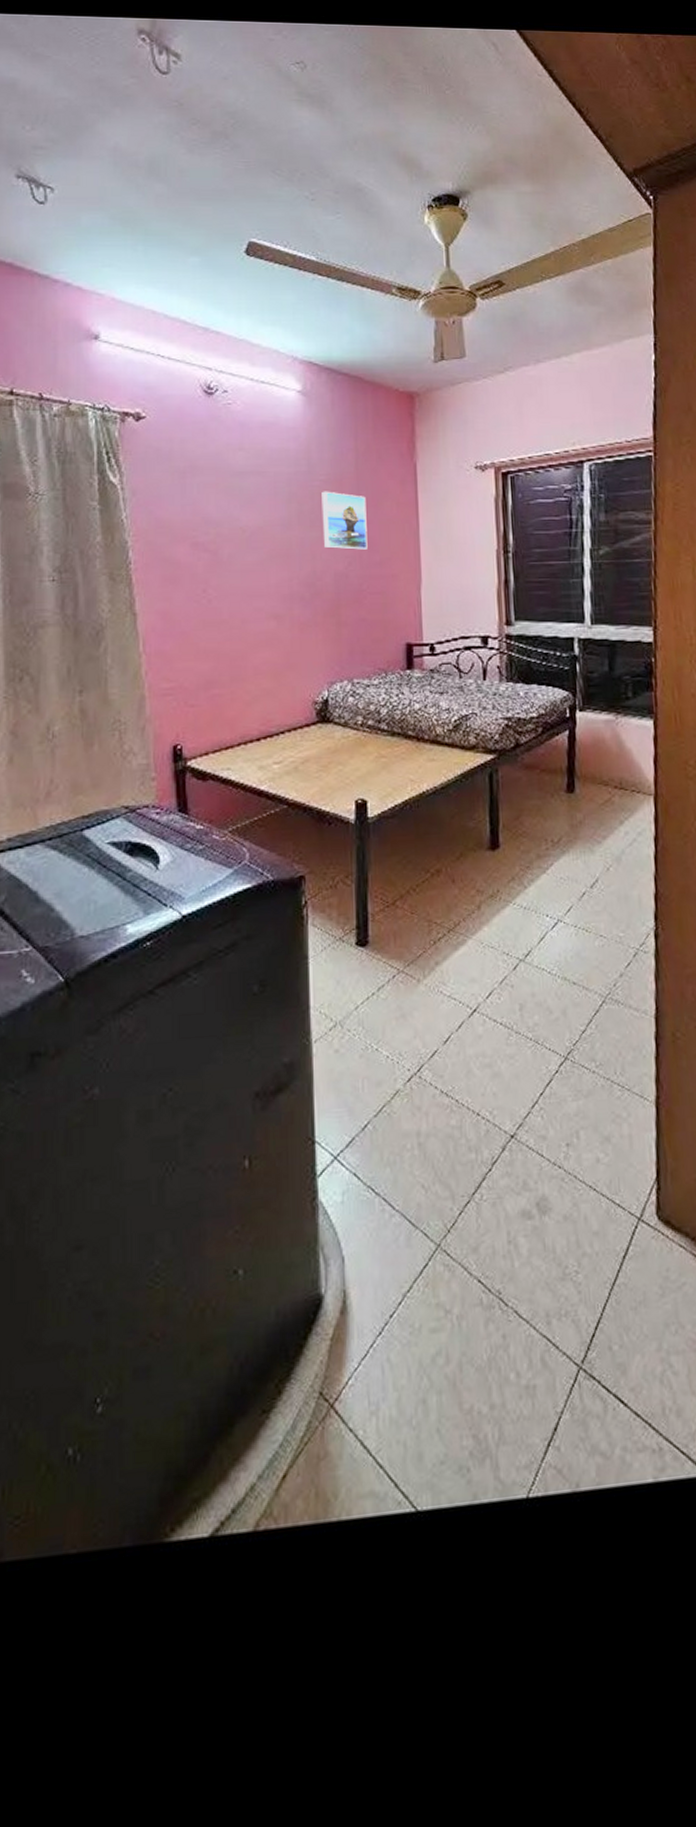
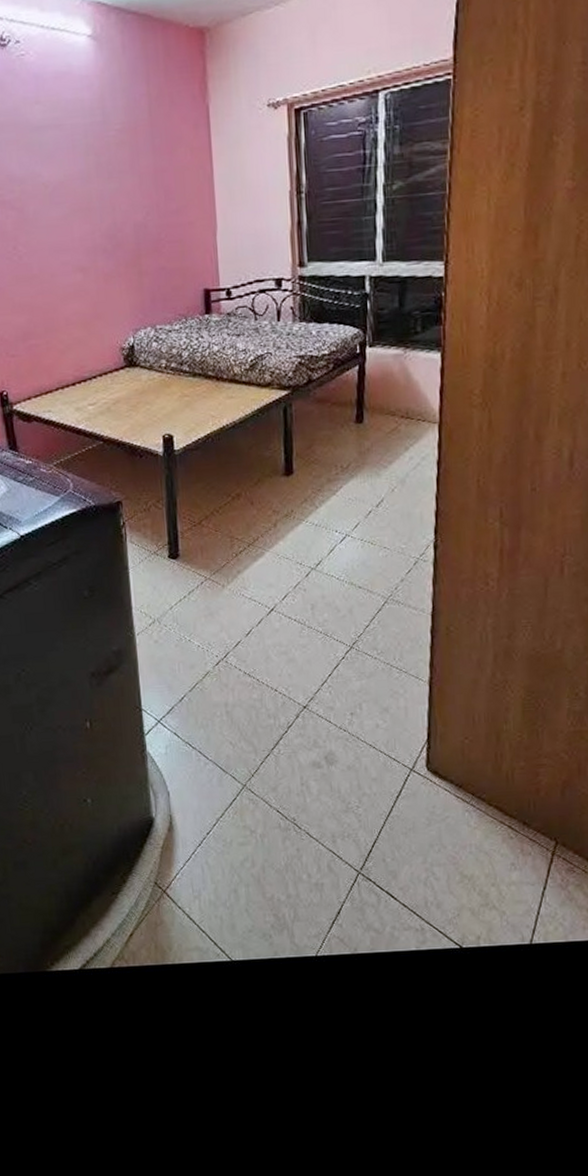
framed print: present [321,491,368,550] -> none [117,140,164,200]

